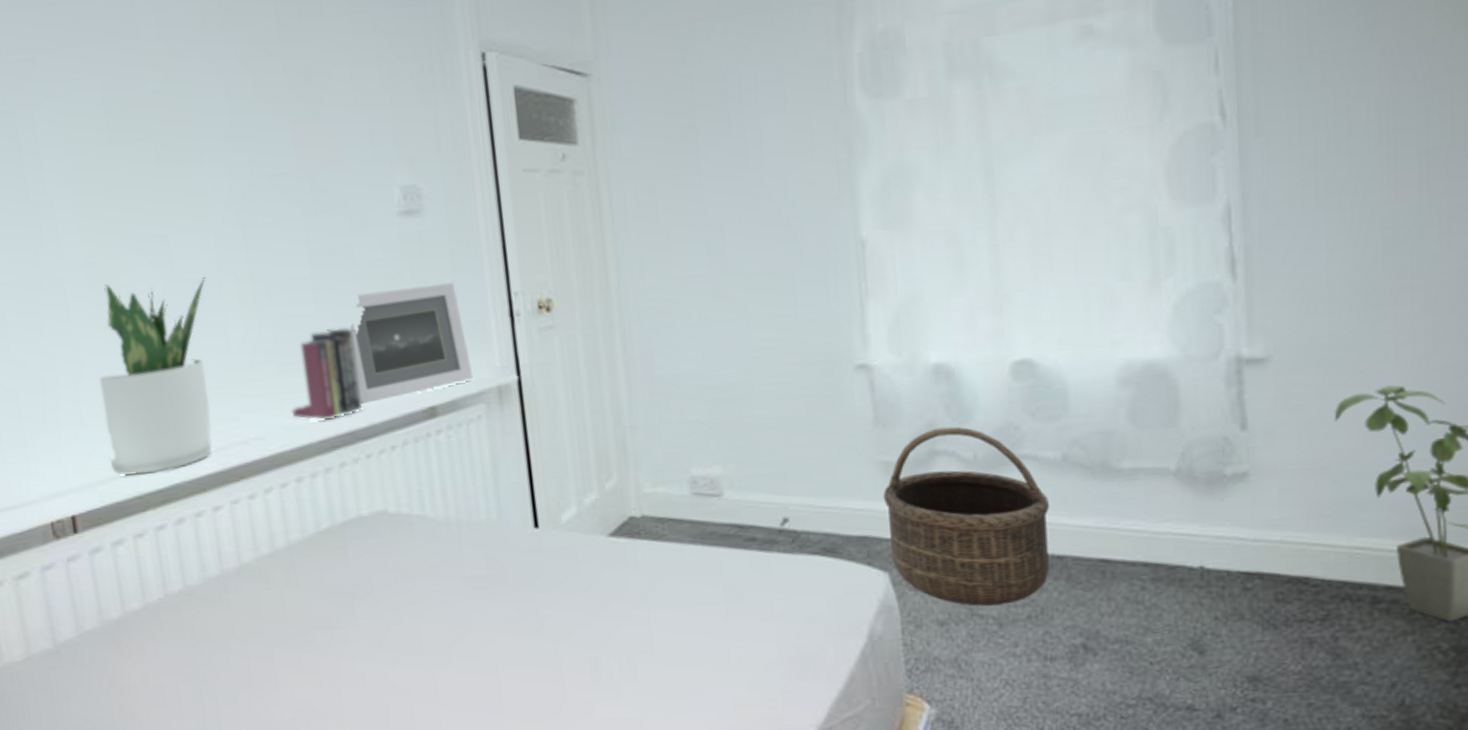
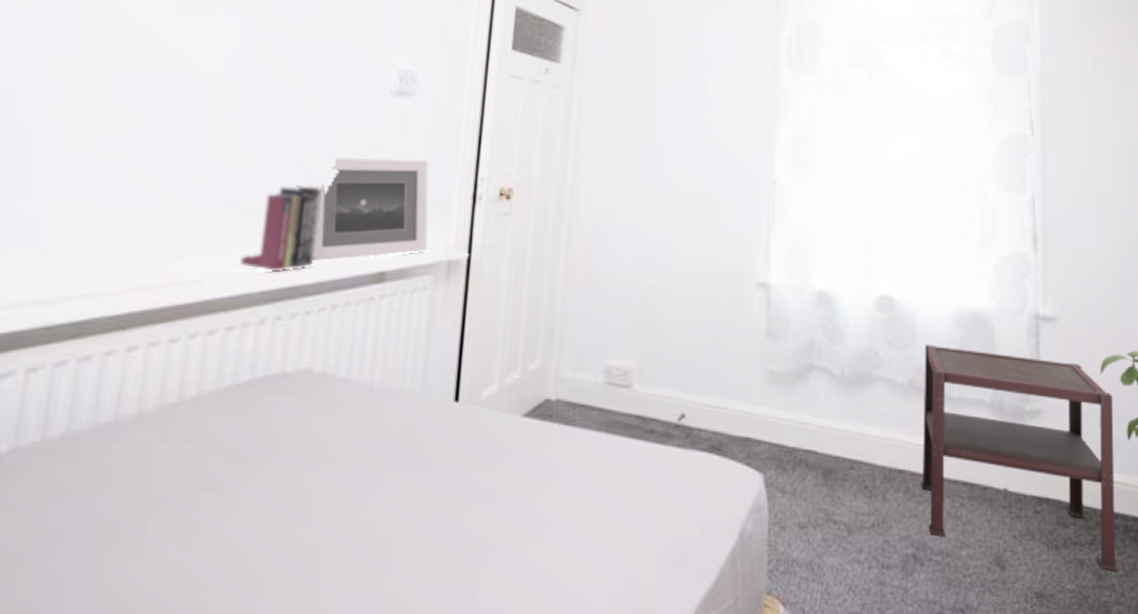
planter: present [99,277,213,476] -> none [24,109,189,304]
basket: present [882,426,1050,606] -> none [766,345,897,512]
side table: none [1081,410,1363,650] -> present [920,344,1118,572]

